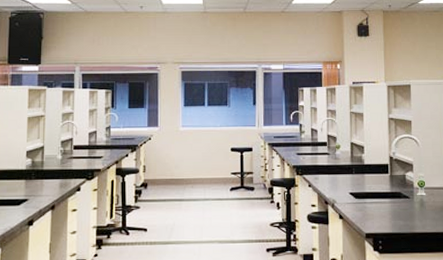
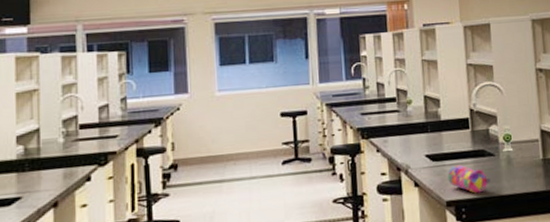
pencil case: none [368,203,405,229] -> present [448,164,491,194]

